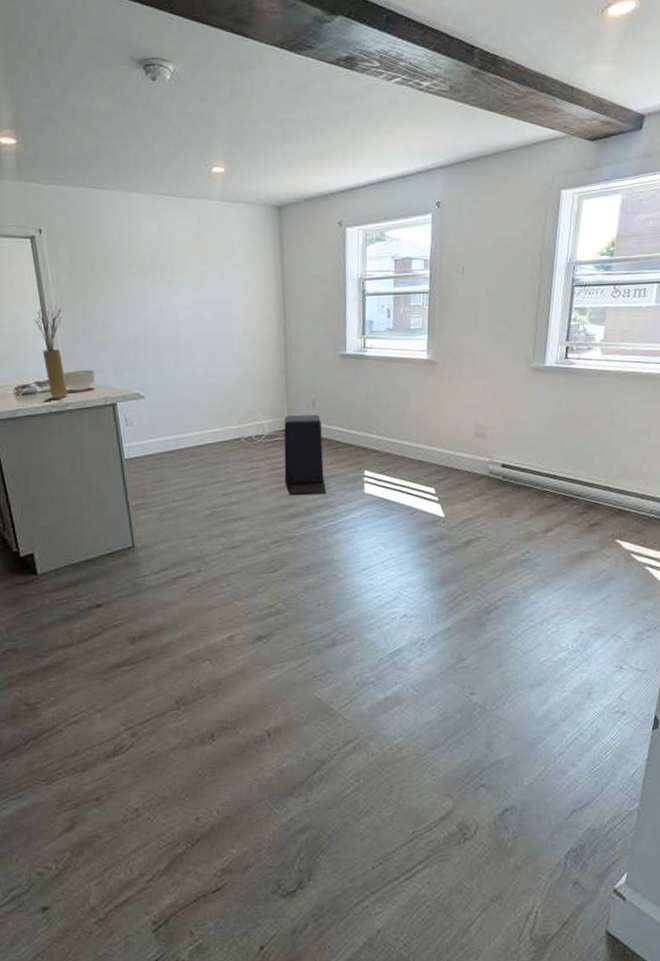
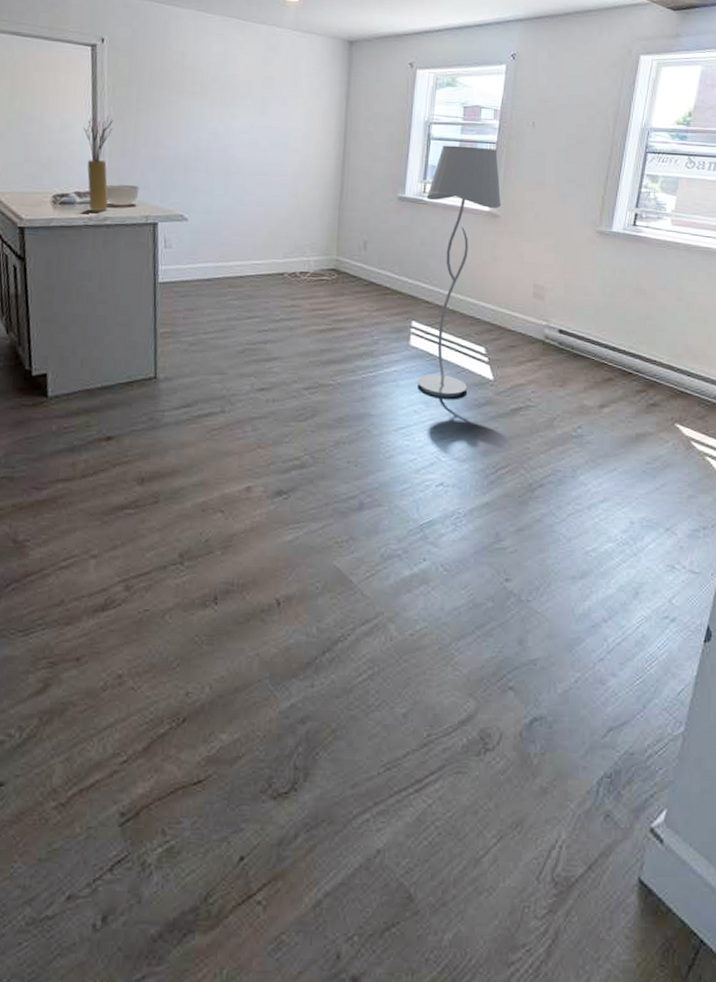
speaker: present [284,414,324,484] -> none [326,255,371,330]
floor lamp: none [366,298,439,538] -> present [418,145,502,398]

